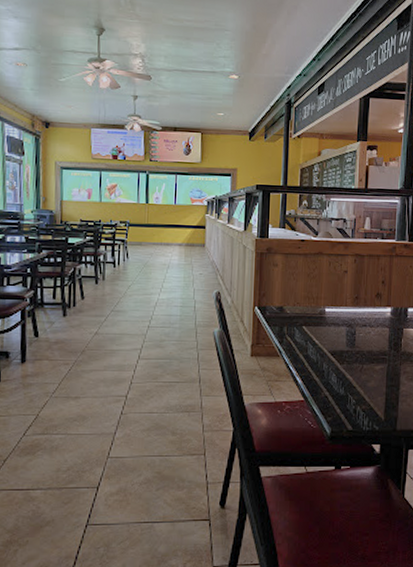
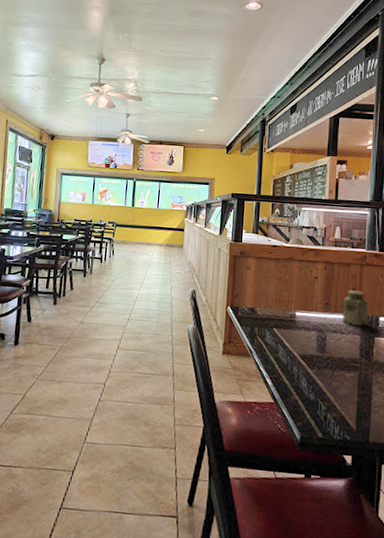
salt shaker: none [372,282,398,319] -> present [343,290,369,327]

